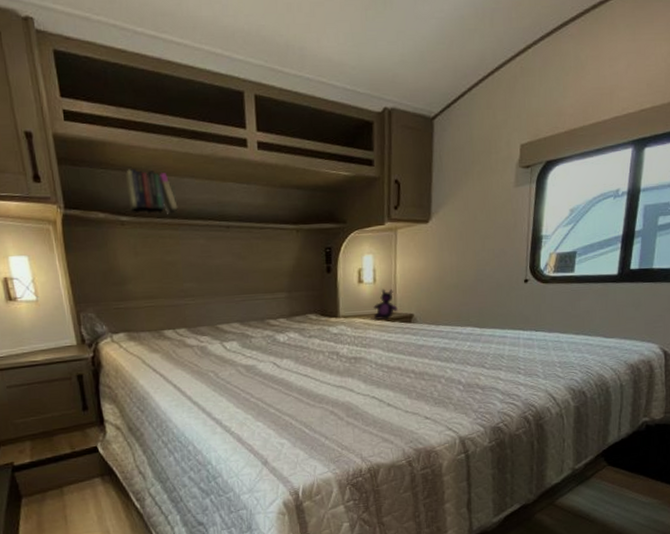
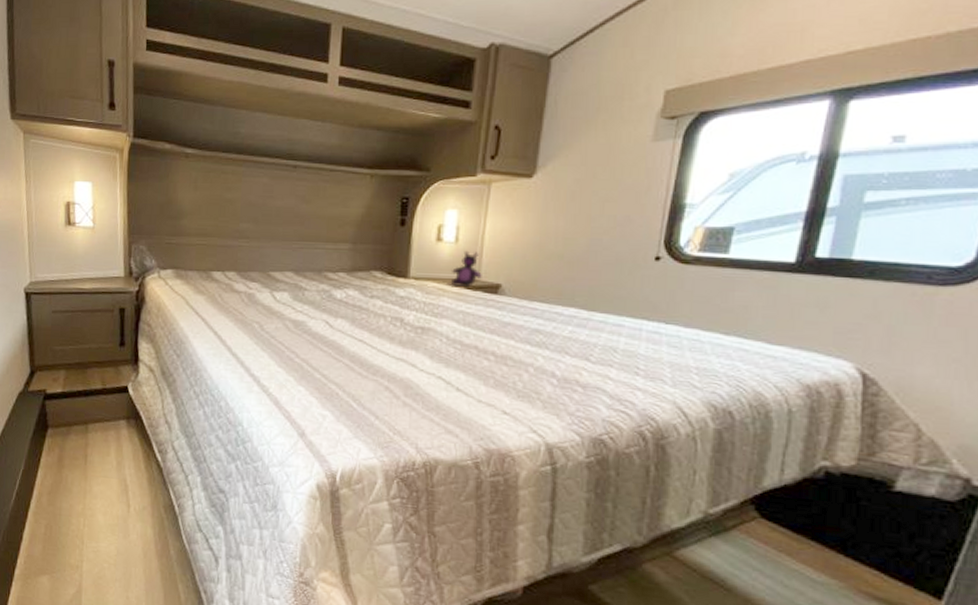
books: present [125,169,178,214] -> none [195,101,245,149]

